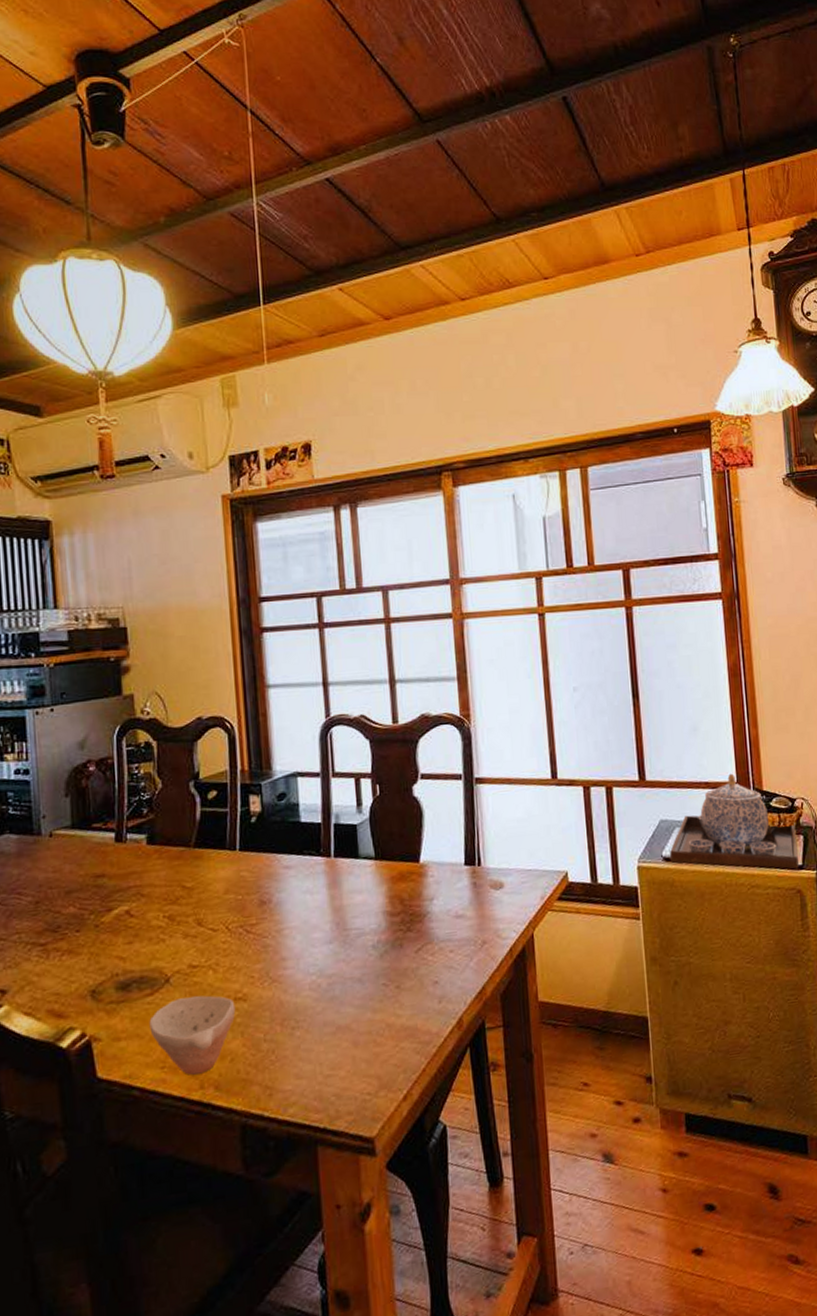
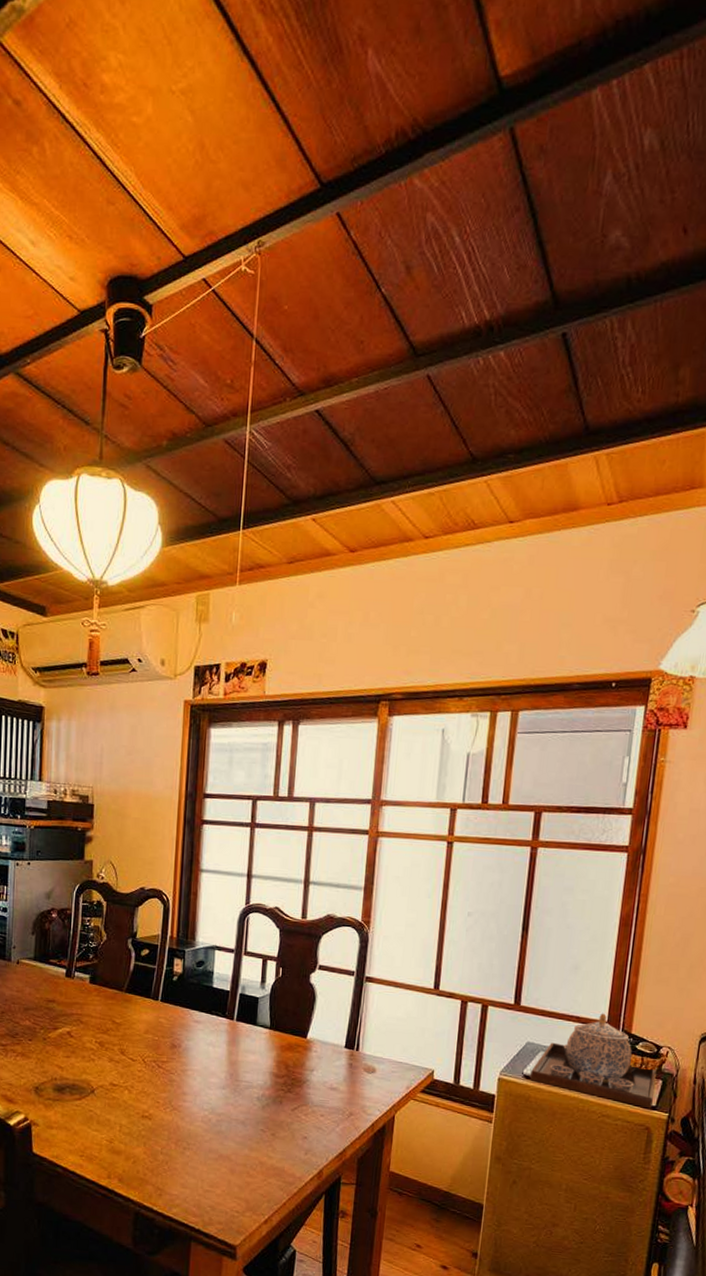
ceramic bowl: present [149,995,236,1076] -> none [75,1107,142,1167]

